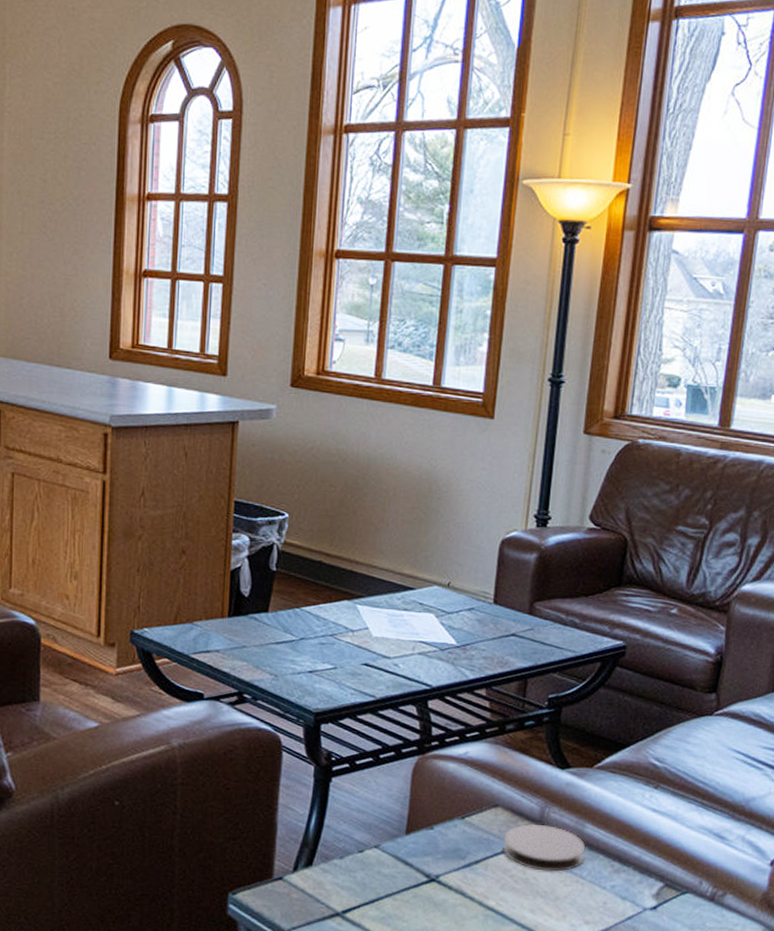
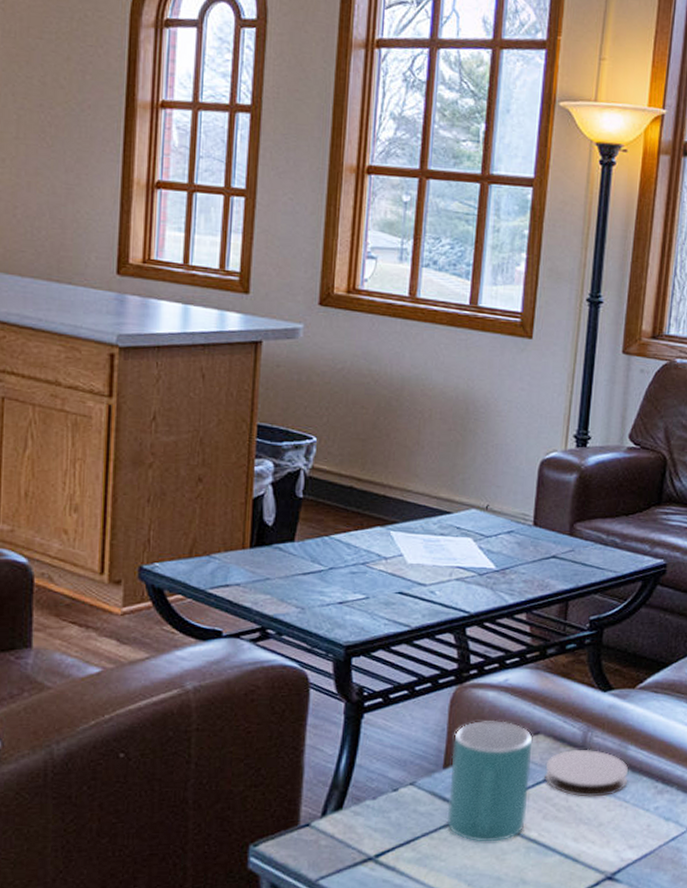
mug: none [408,791,491,908] -> present [446,721,533,843]

